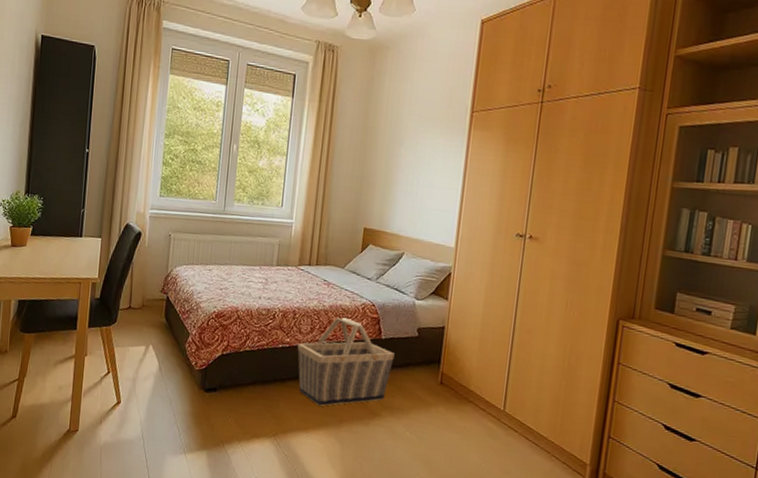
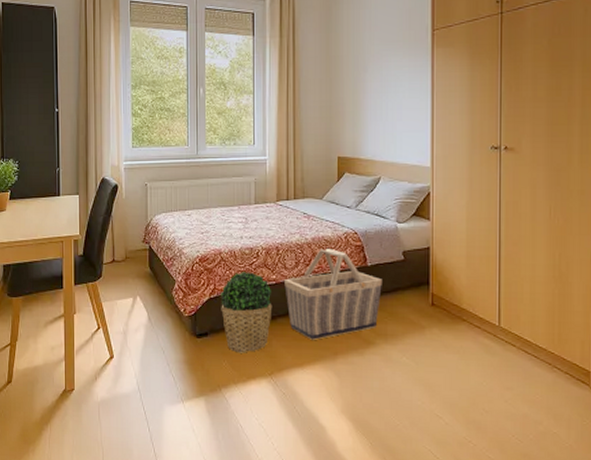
potted plant: none [232,331,284,412] -> present [221,272,272,353]

